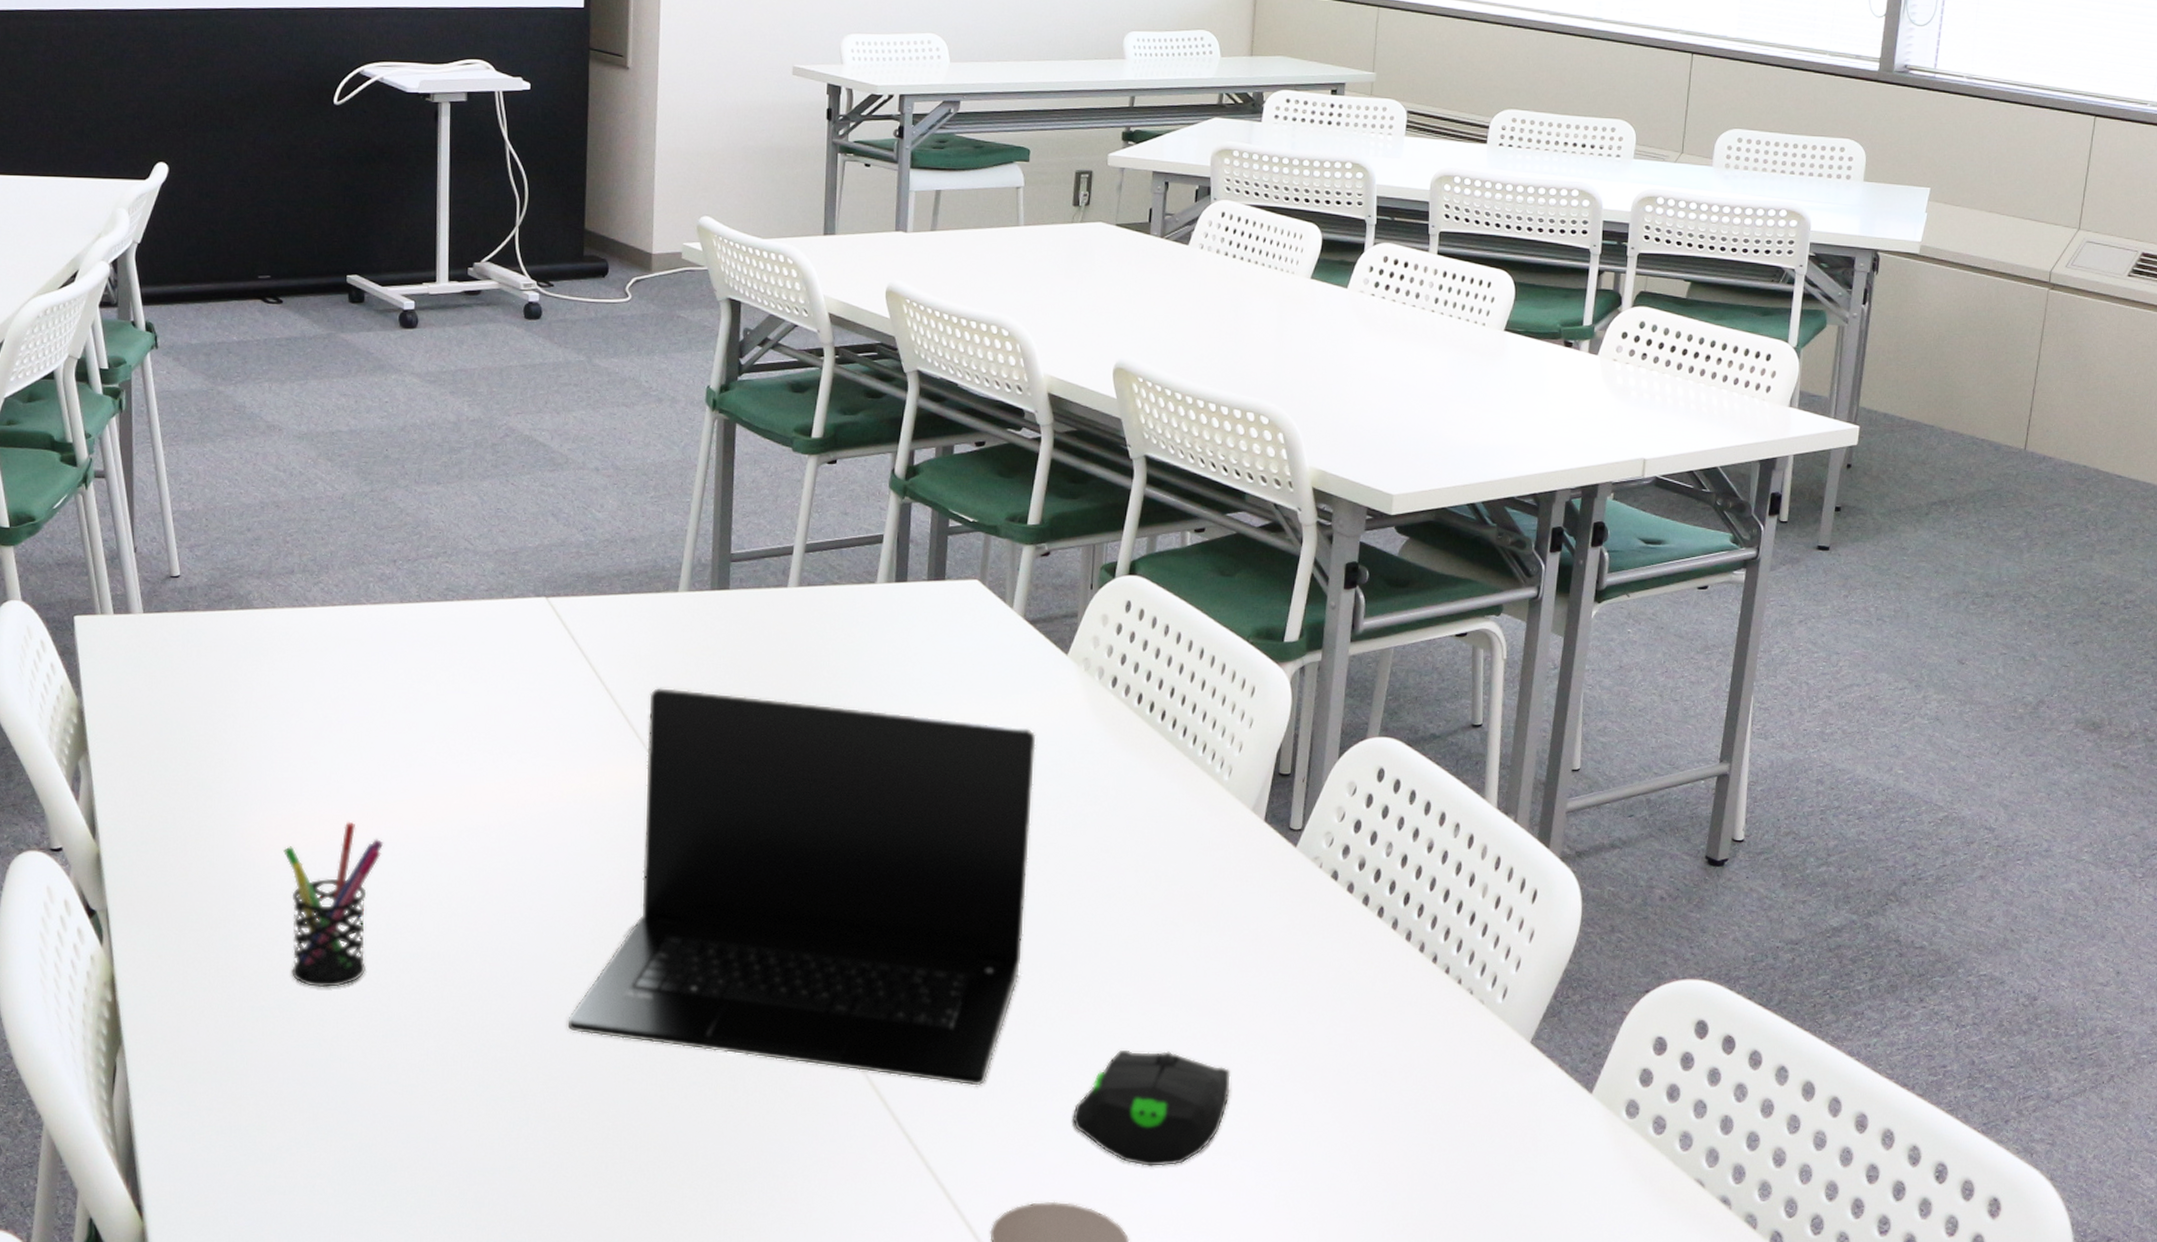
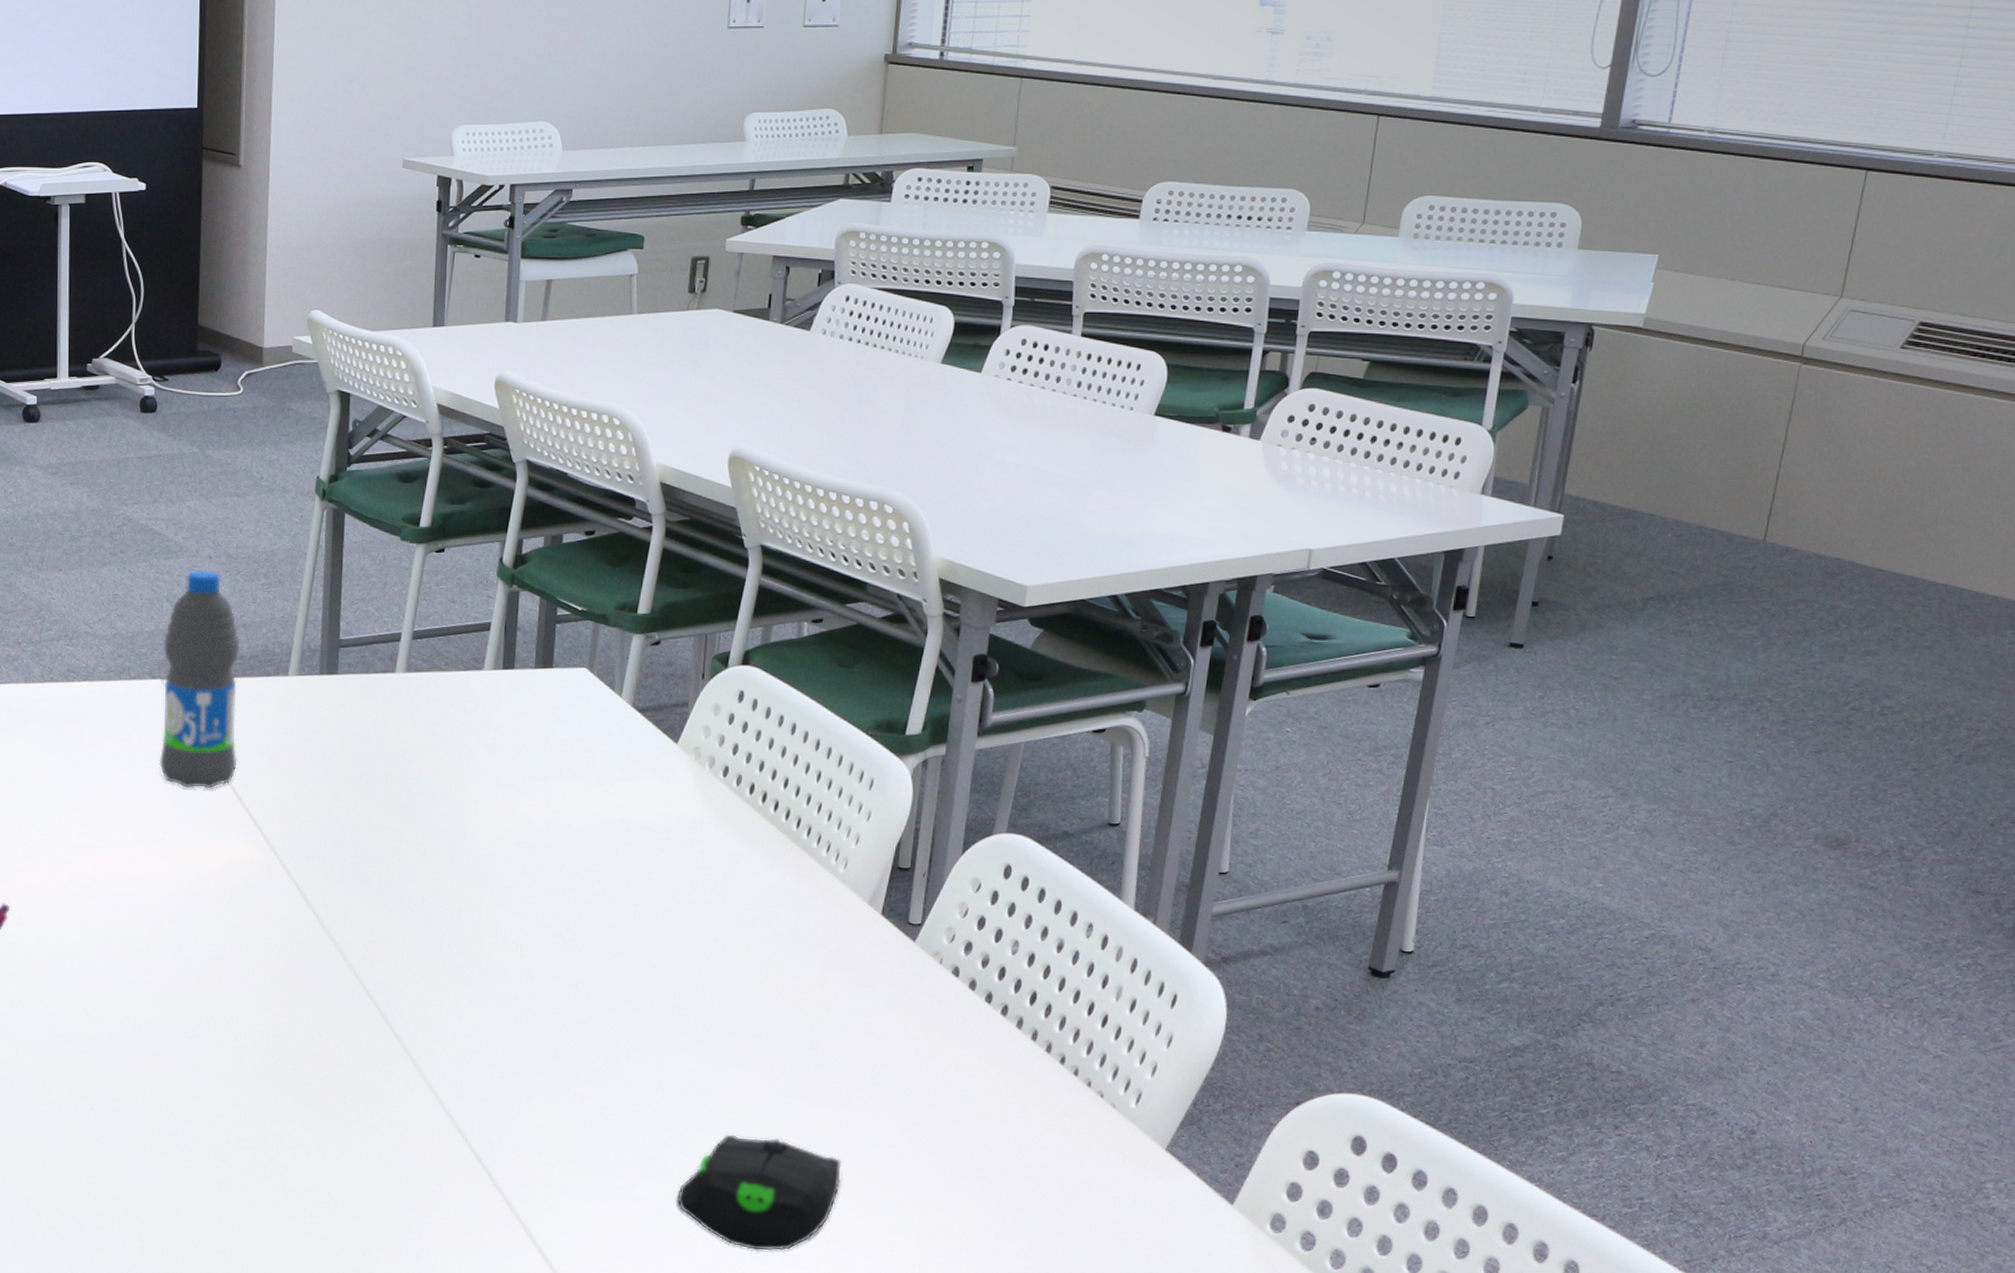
water bottle: none [543,483,629,712] -> present [159,570,240,789]
laptop: present [567,687,1036,1086] -> none [182,767,644,1162]

